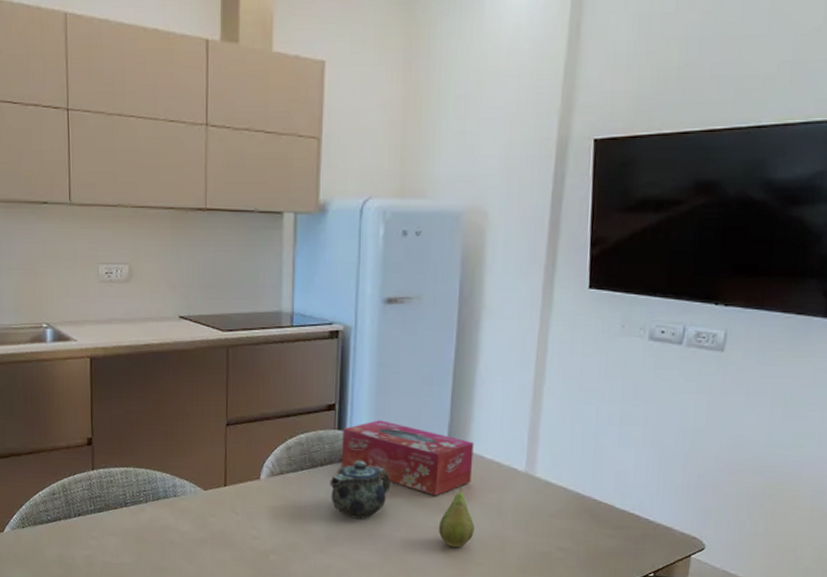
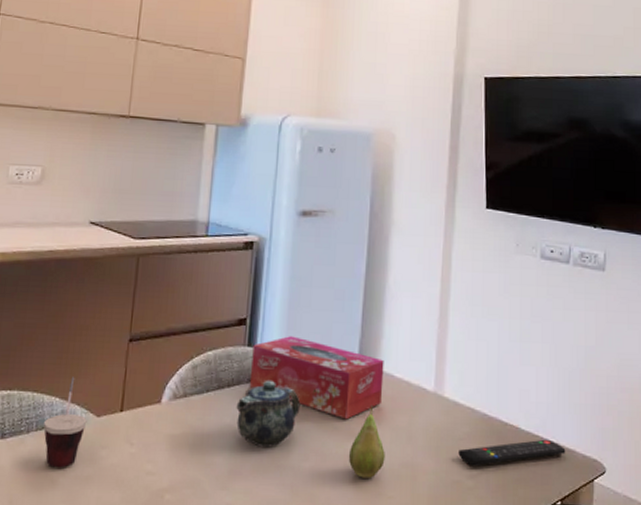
cup: none [159,456,196,532] -> present [43,377,87,468]
remote control: none [549,517,663,540] -> present [458,439,566,467]

